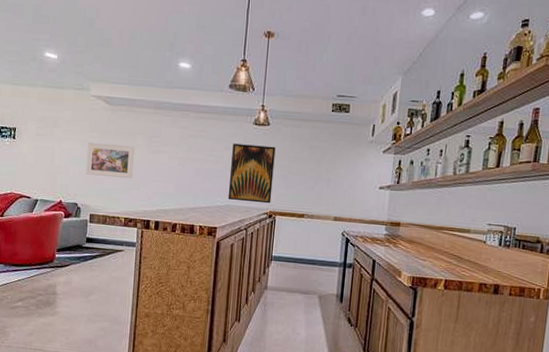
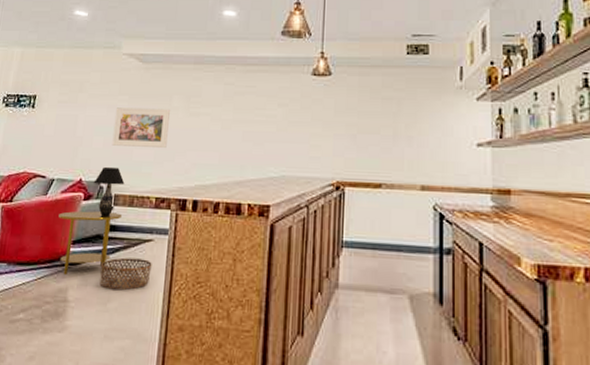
side table: none [44,226,98,275] -> present [58,211,123,276]
table lamp: none [72,191,98,231] -> present [93,166,125,216]
basket: none [81,263,123,287] -> present [99,257,152,290]
wall art: present [228,143,276,204] -> none [283,99,340,172]

